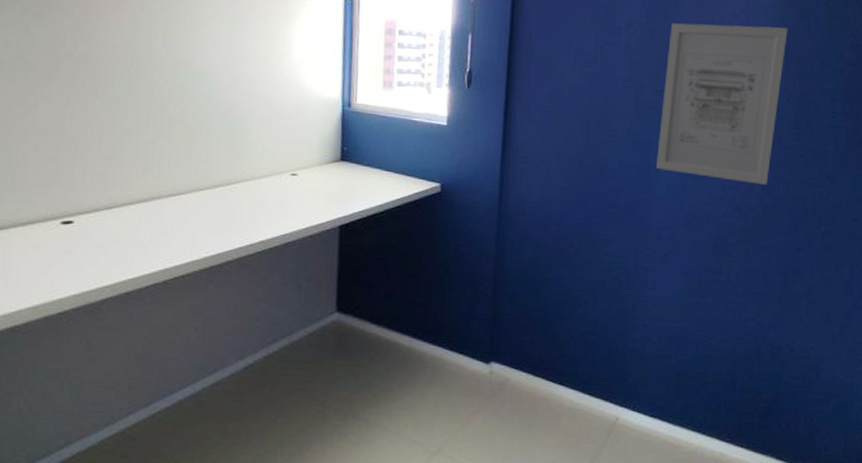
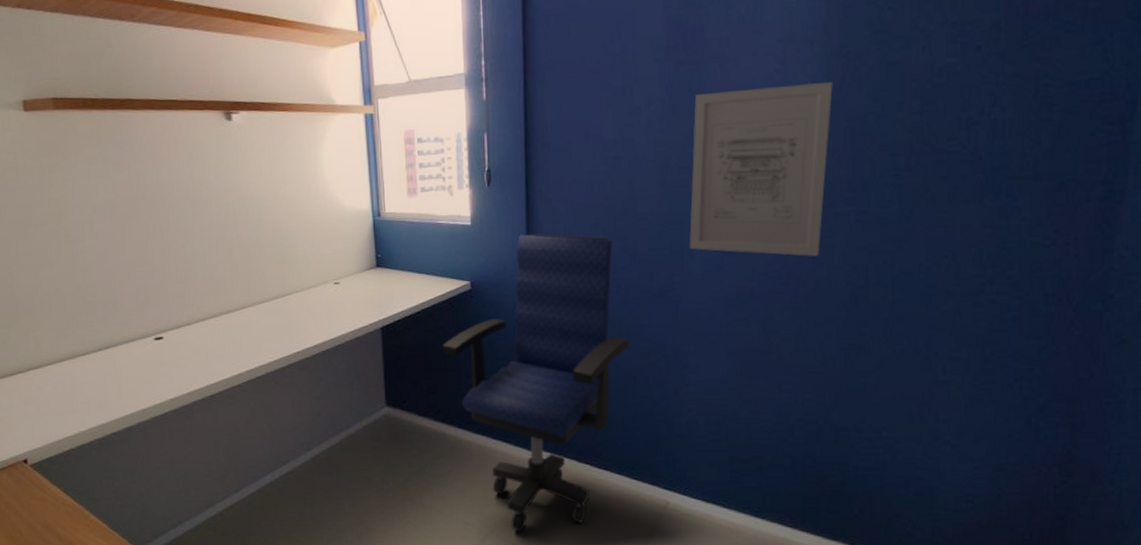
office chair: none [405,140,593,450] -> present [443,234,629,532]

